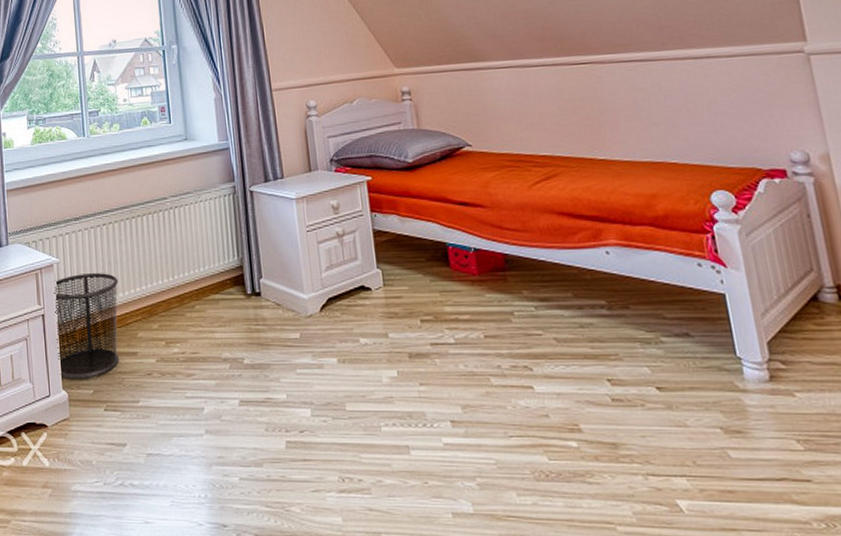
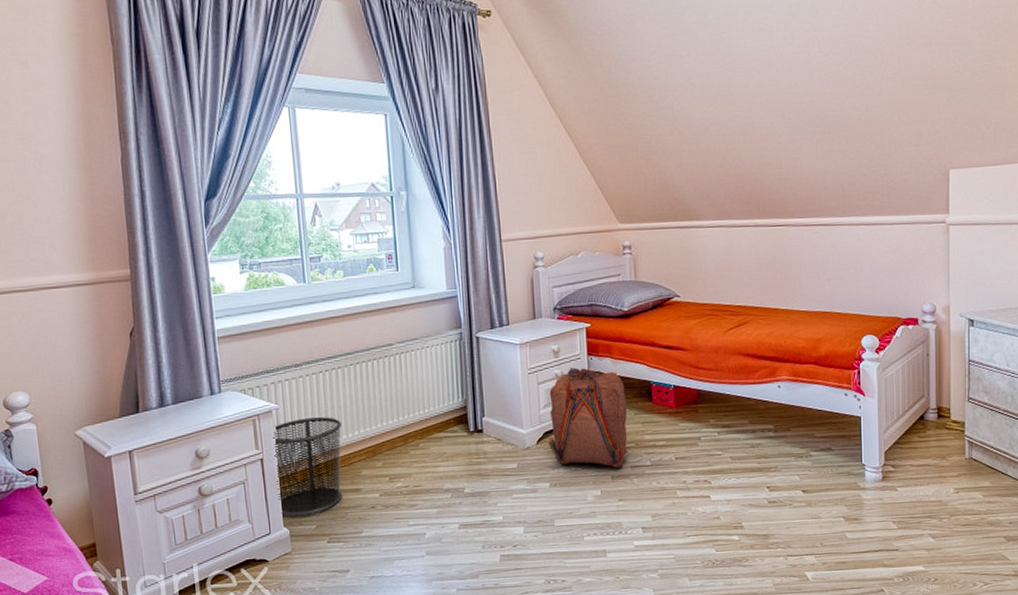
backpack: none [330,225,425,344] -> present [548,367,628,468]

